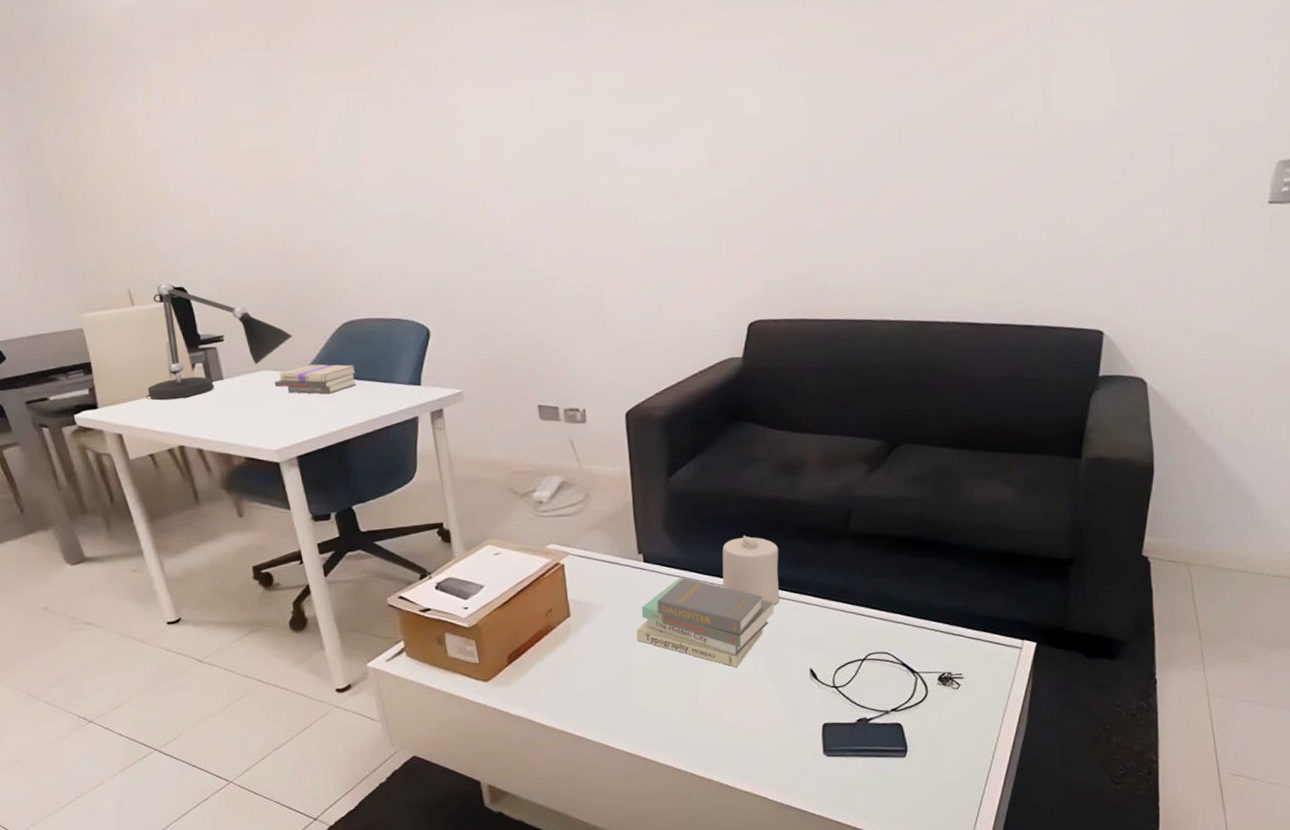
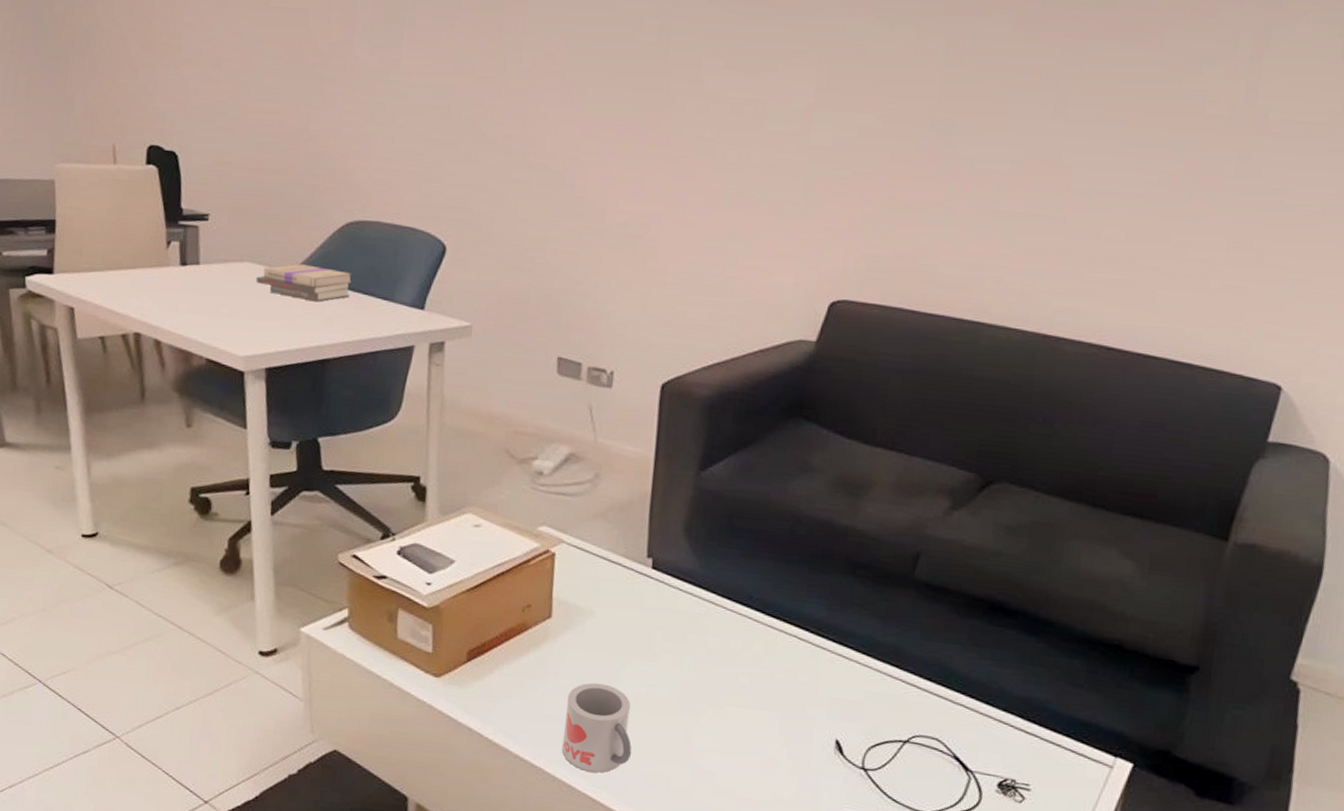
desk lamp: present [145,283,292,401] -> none [108,144,287,279]
mug: none [594,661,653,732] -> present [562,682,632,773]
books: present [637,578,774,667] -> none [628,596,804,720]
candle: present [722,534,780,605] -> none [744,558,822,652]

